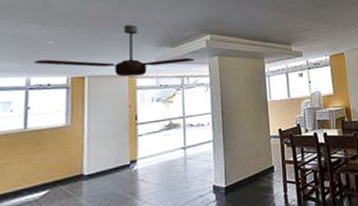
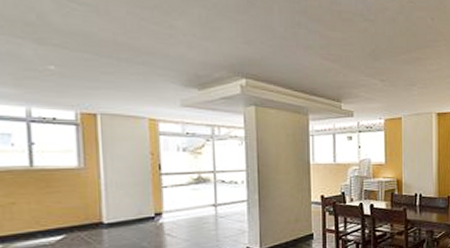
ceiling fan: present [33,25,195,77] -> none [32,56,228,119]

